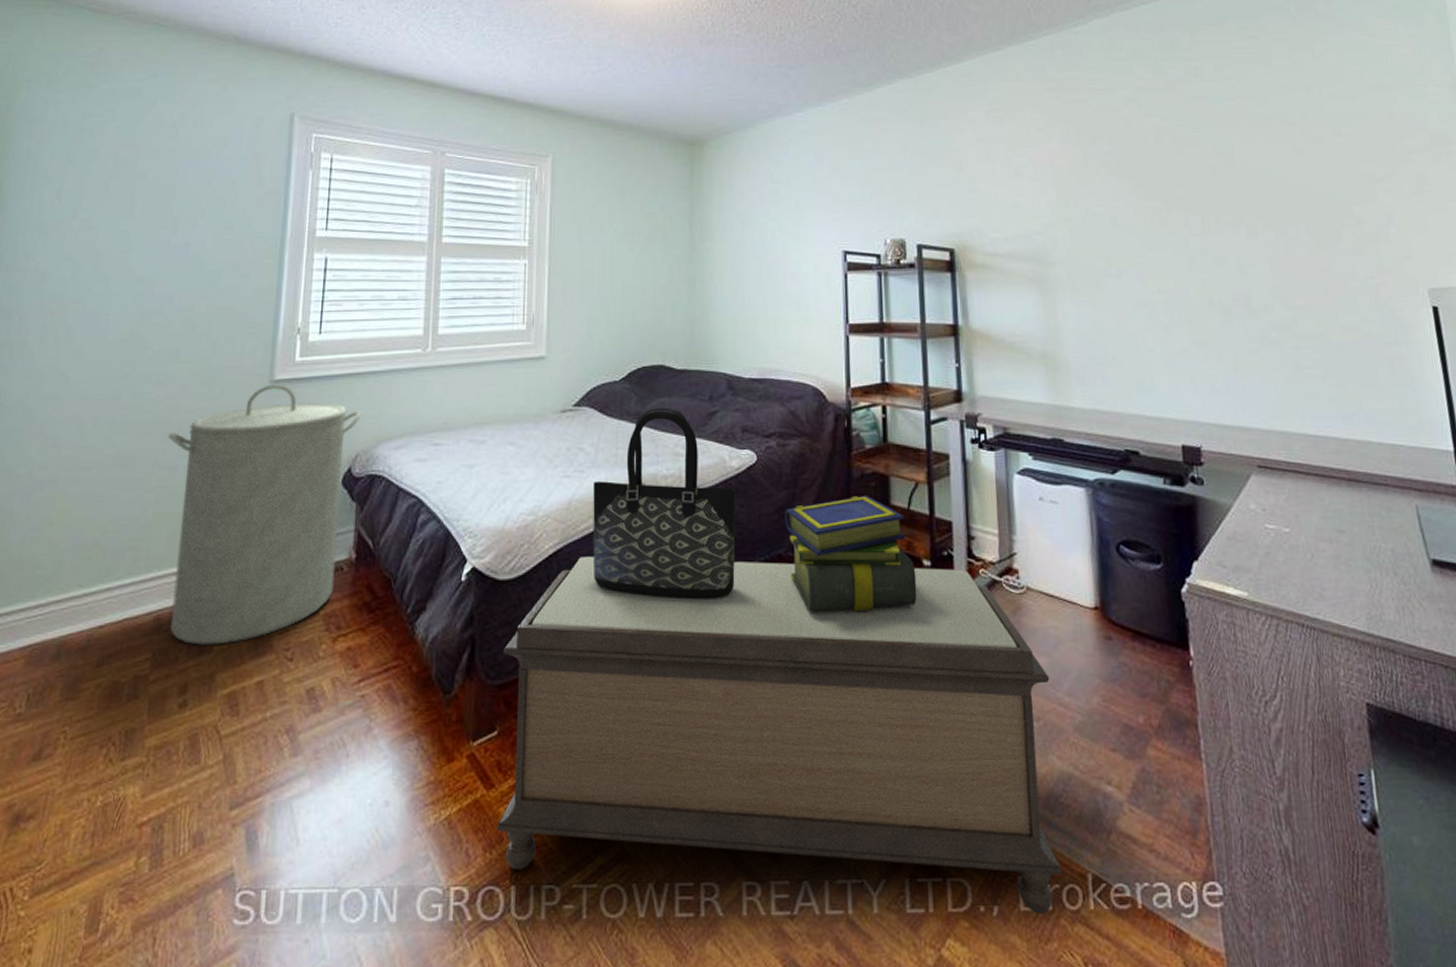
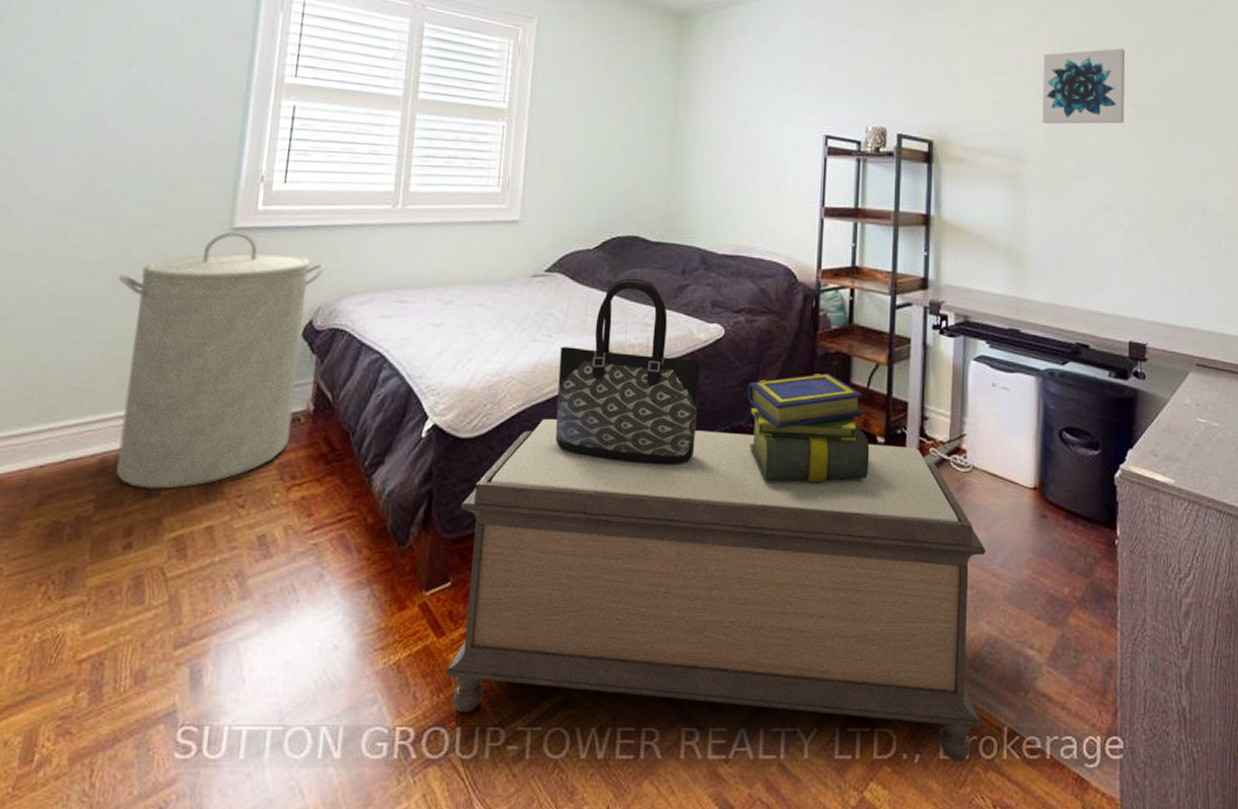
wall art: none [1060,141,1153,224] -> present [1042,48,1125,124]

